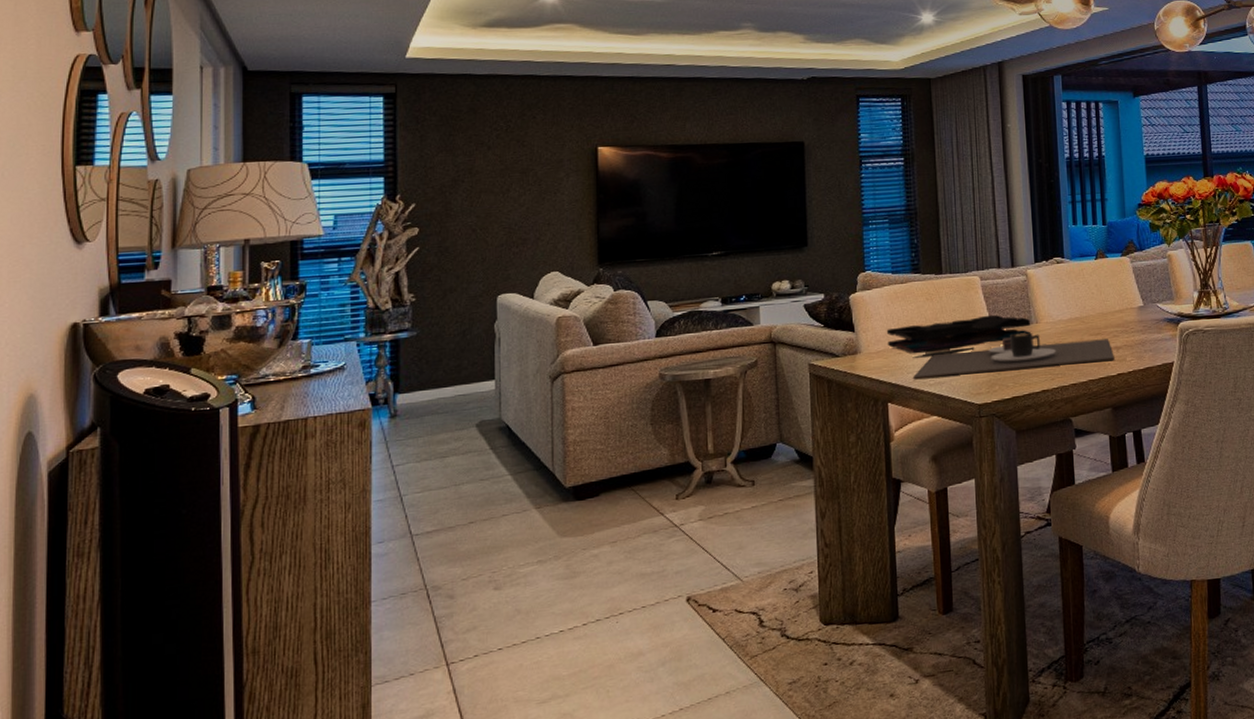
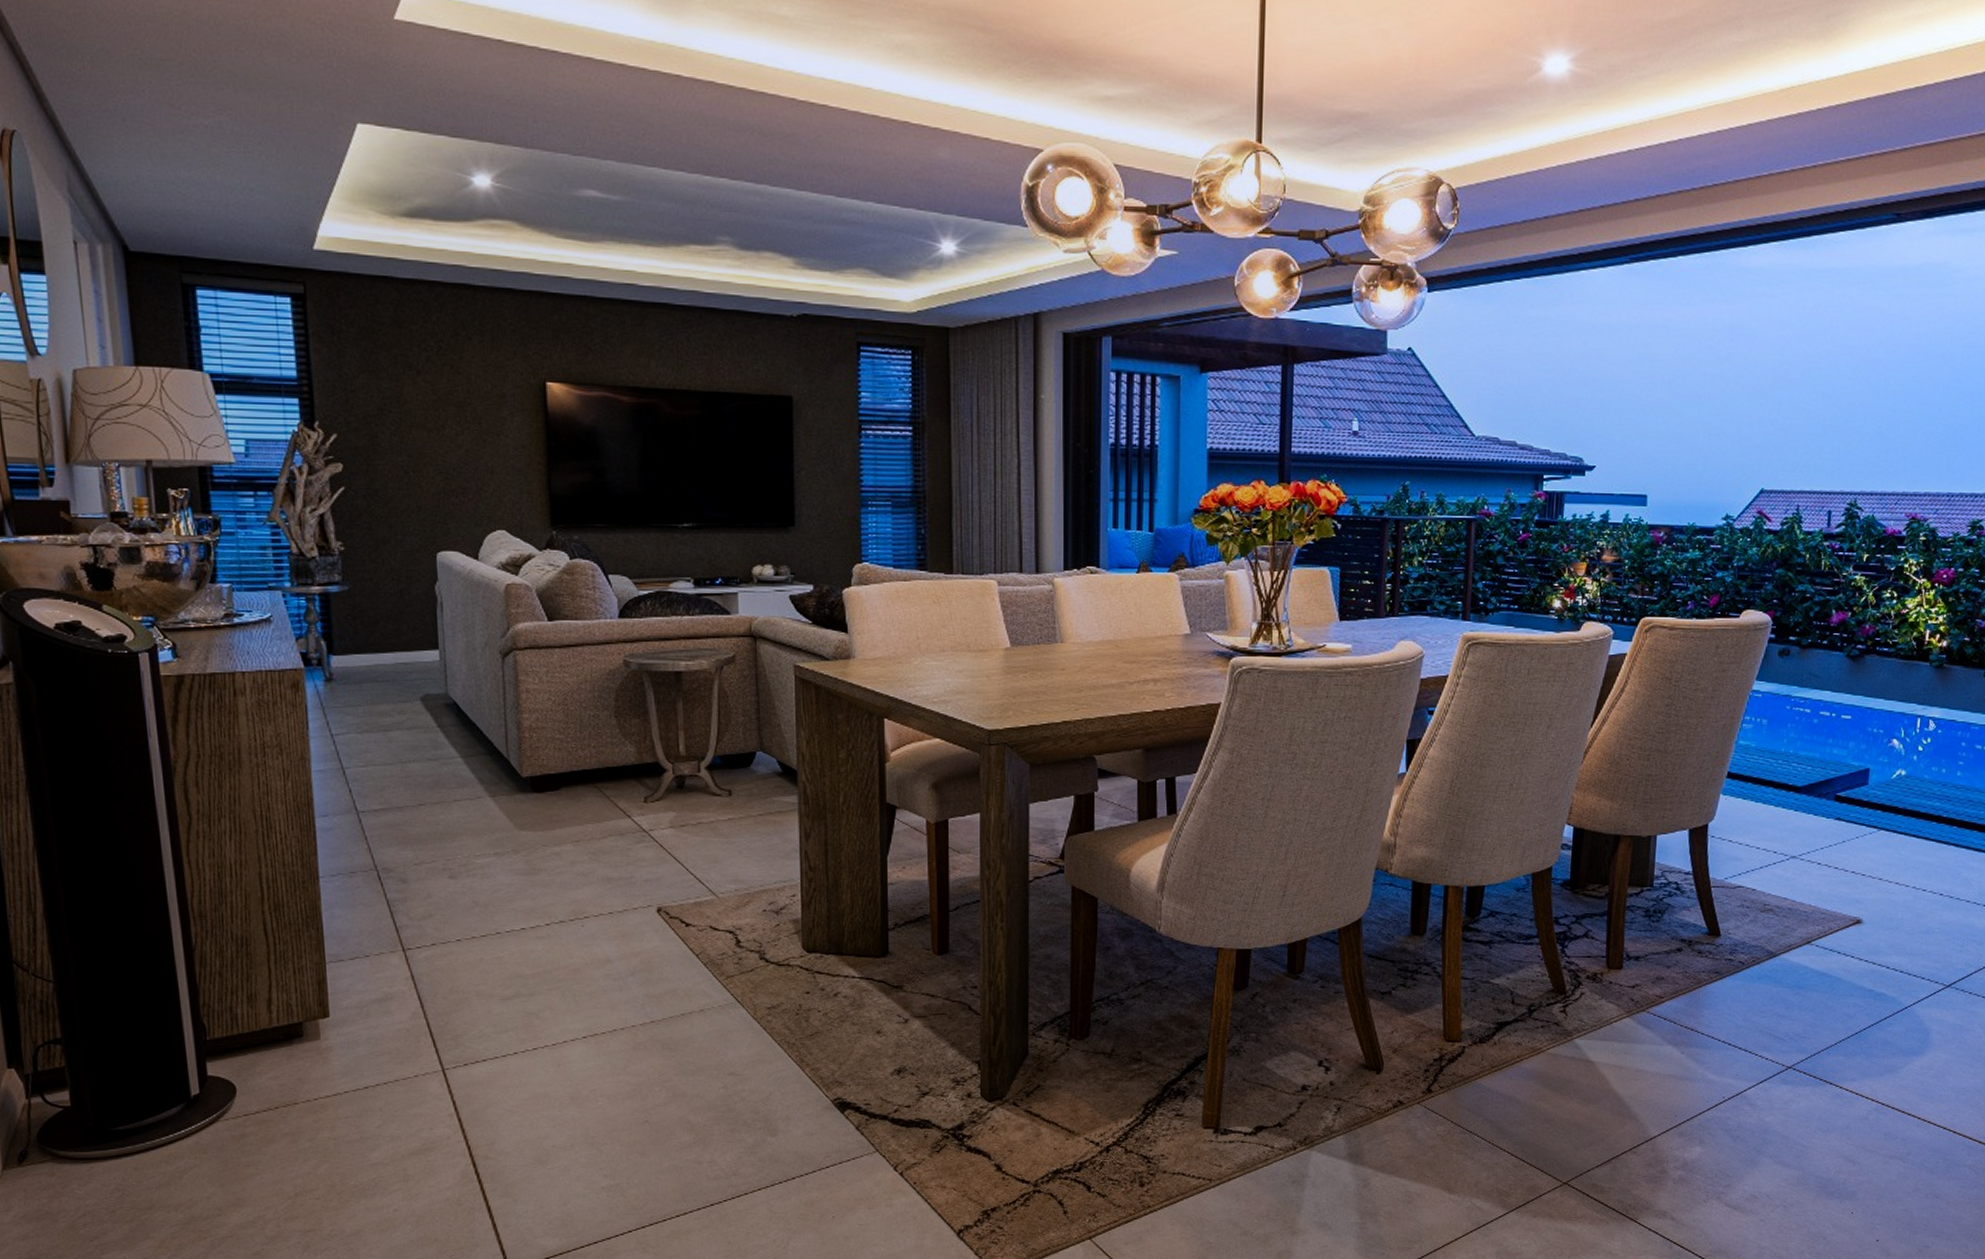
napkin: present [886,314,1031,359] -> none [885,627,1055,671]
place setting: present [913,332,1114,379] -> none [914,652,1151,695]

